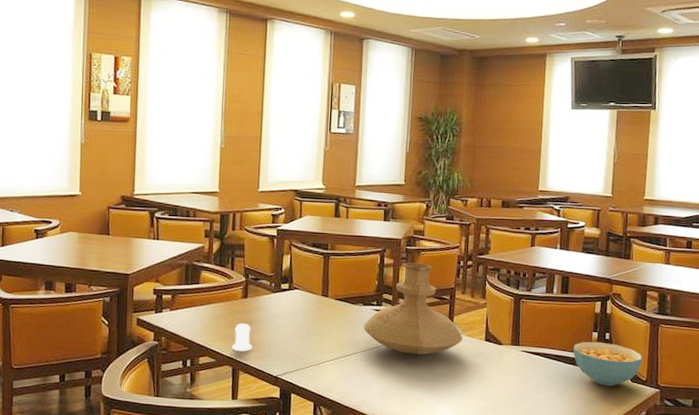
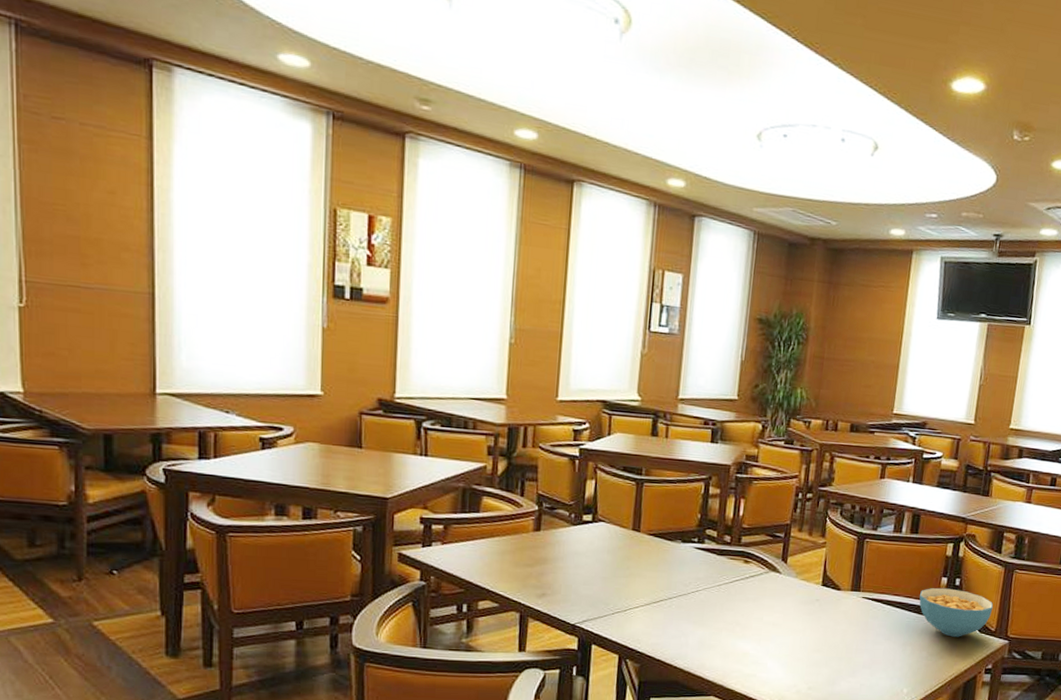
salt shaker: present [232,323,252,351] -> none [520,561,545,594]
vase: present [363,262,463,355] -> none [681,493,797,601]

